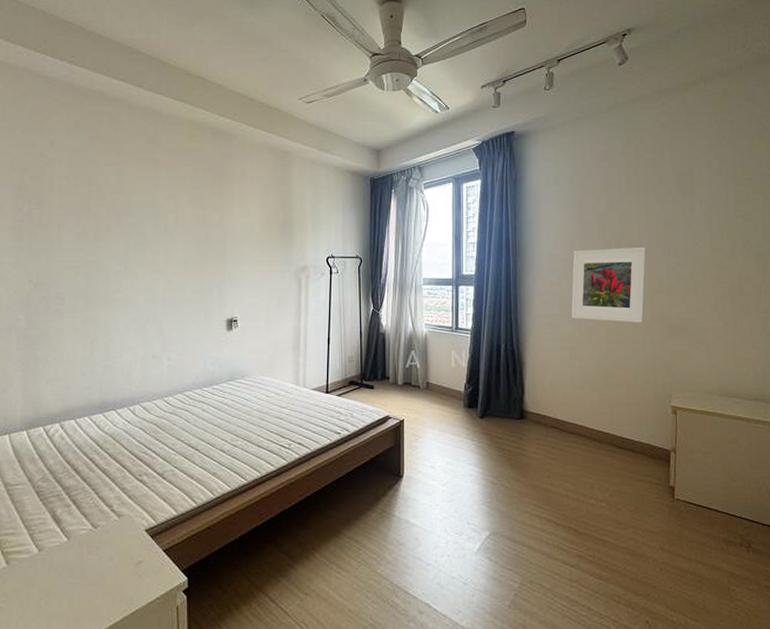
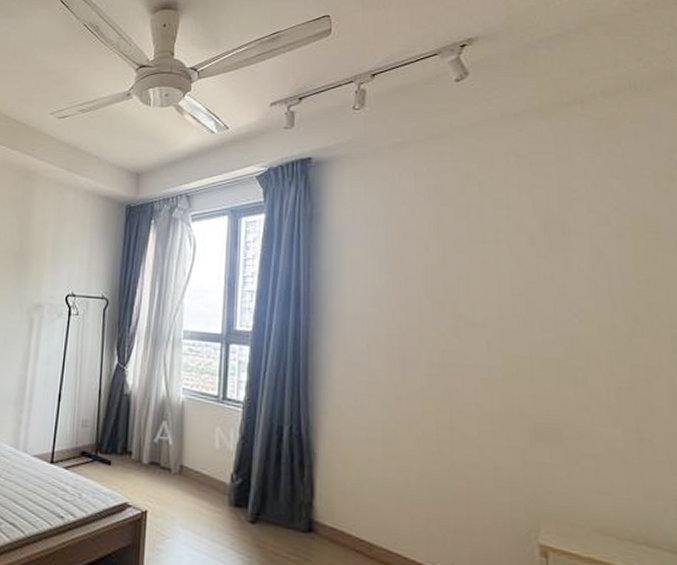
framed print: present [571,246,646,323] -> none [385,310,496,417]

